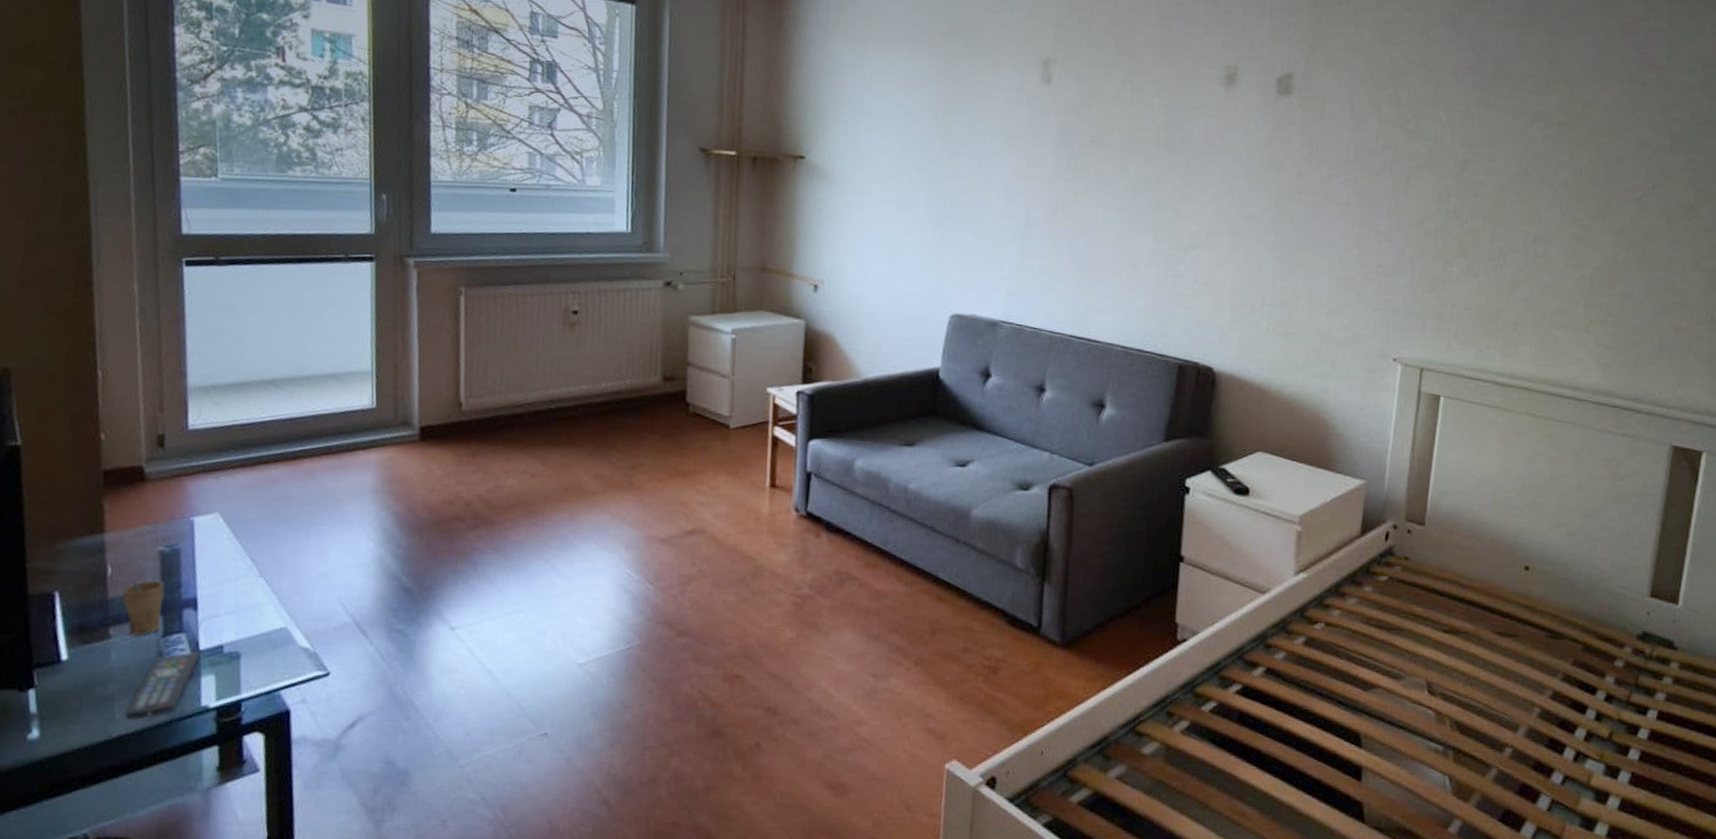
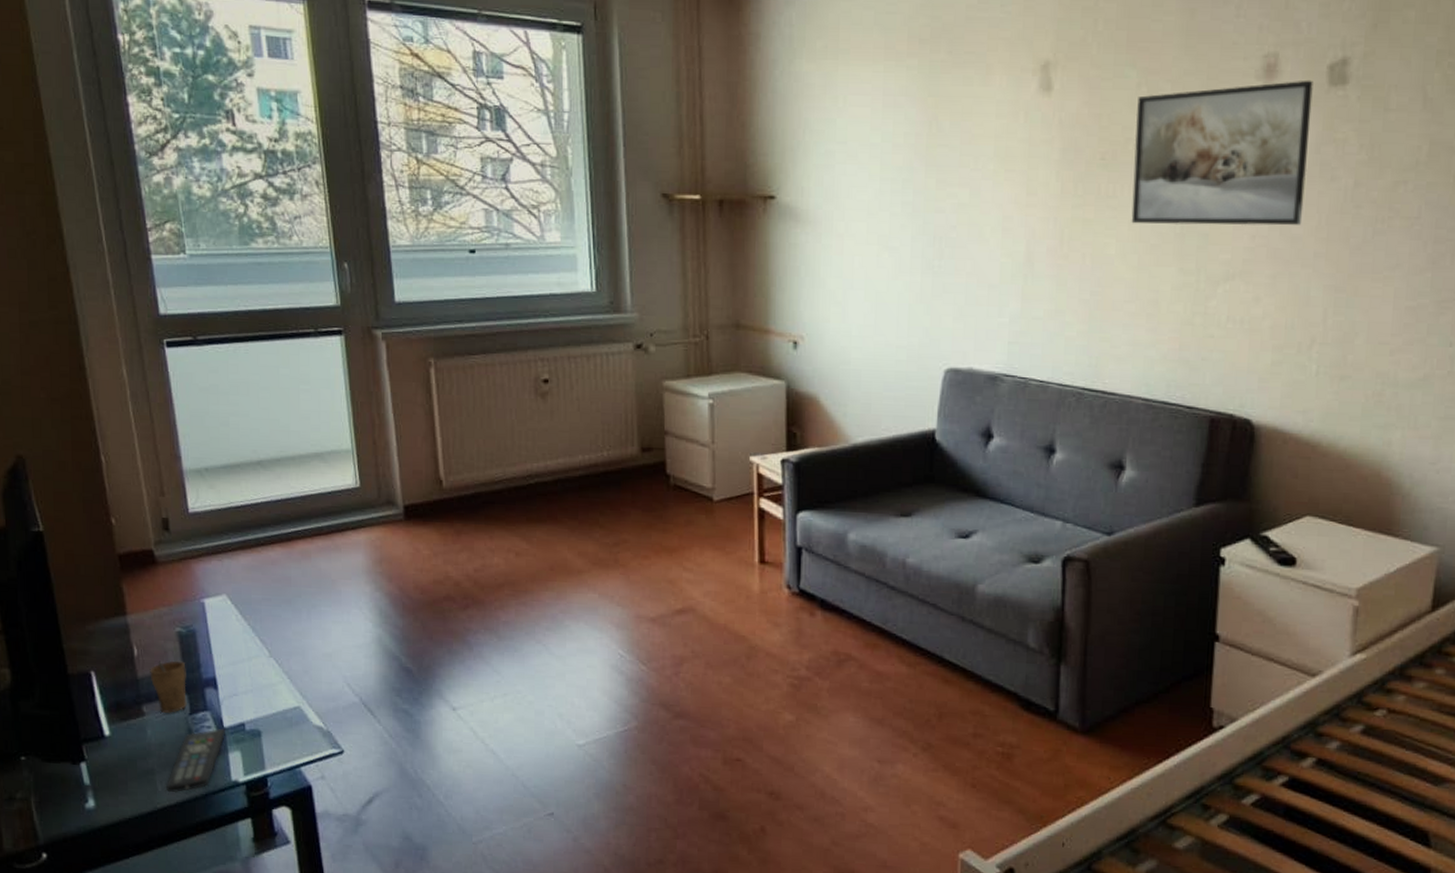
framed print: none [1115,88,1265,206] -> present [1131,80,1313,226]

